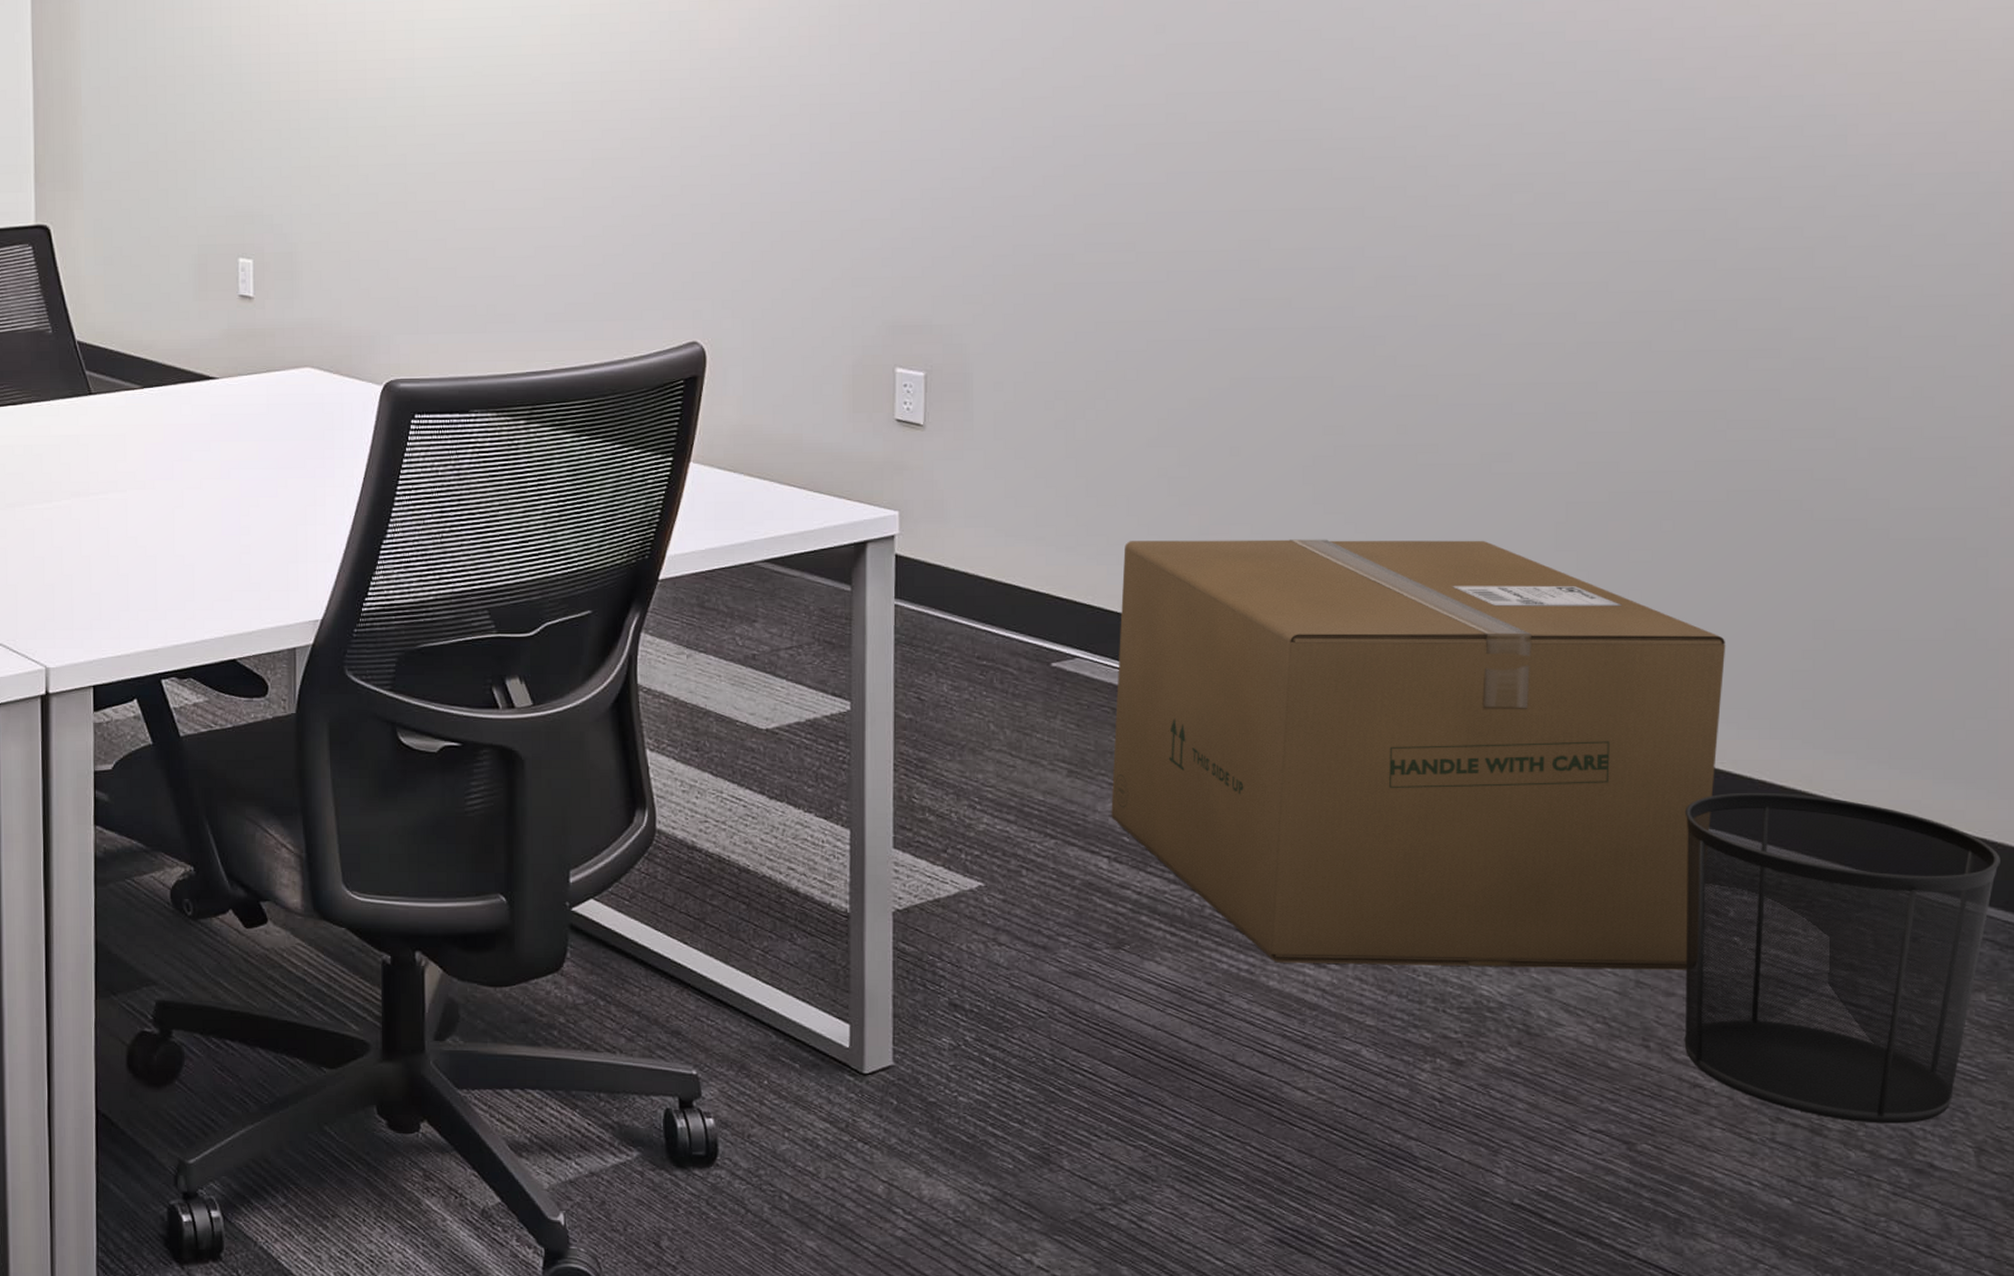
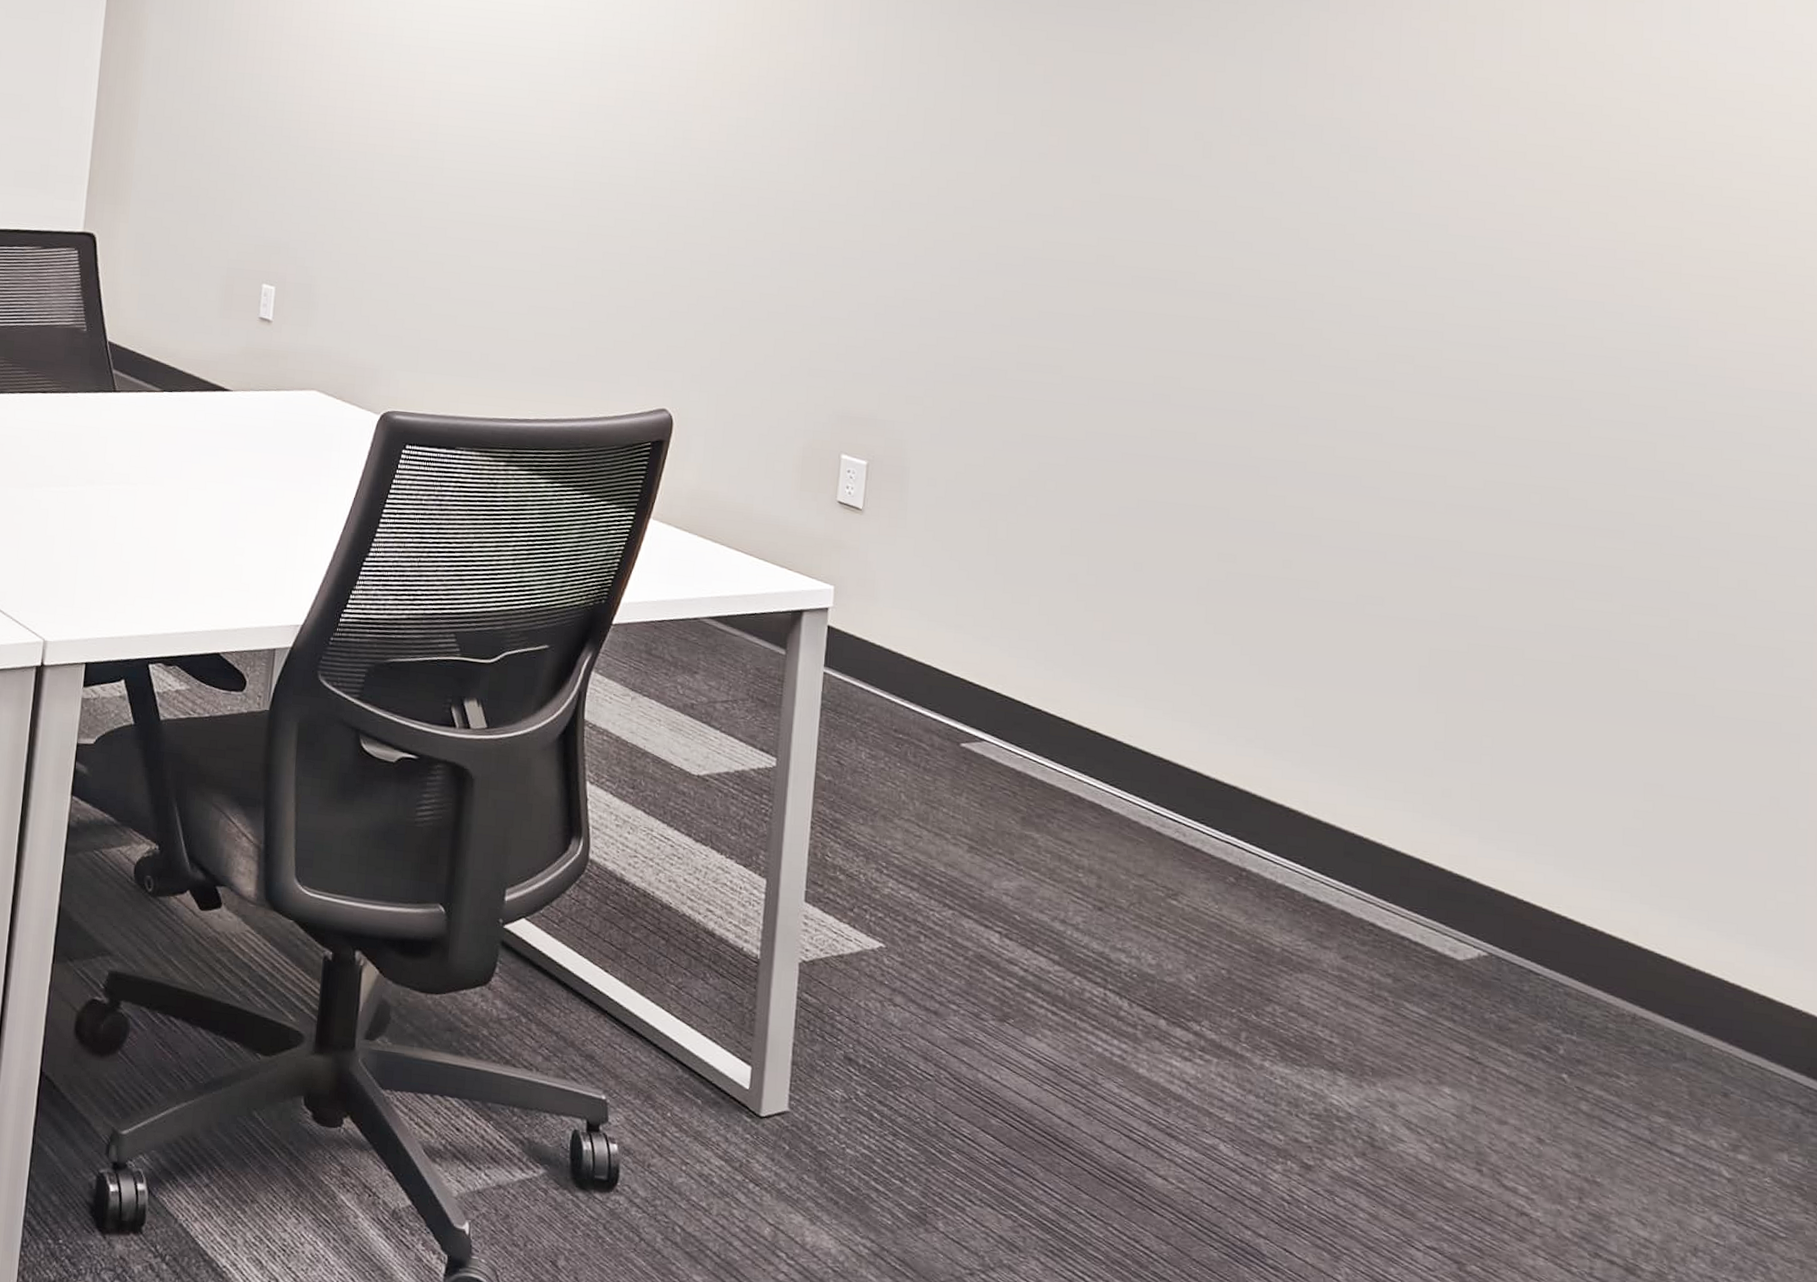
box: present [1111,539,1726,970] -> none [1005,638,1566,1101]
waste bin: present [1684,792,2000,1124] -> none [1514,936,1804,1272]

